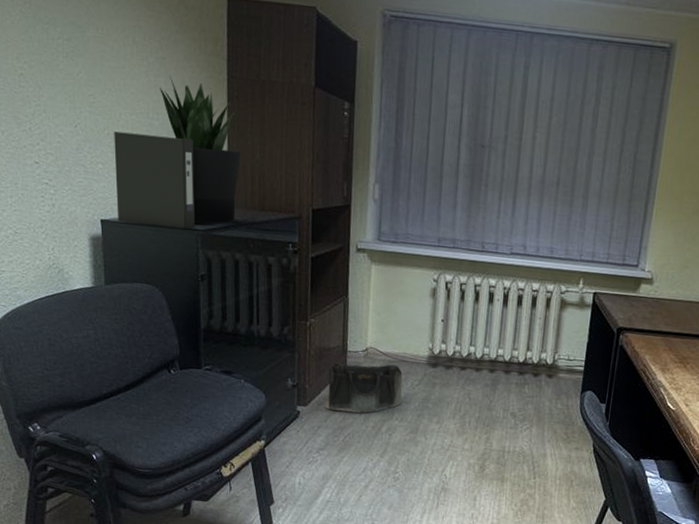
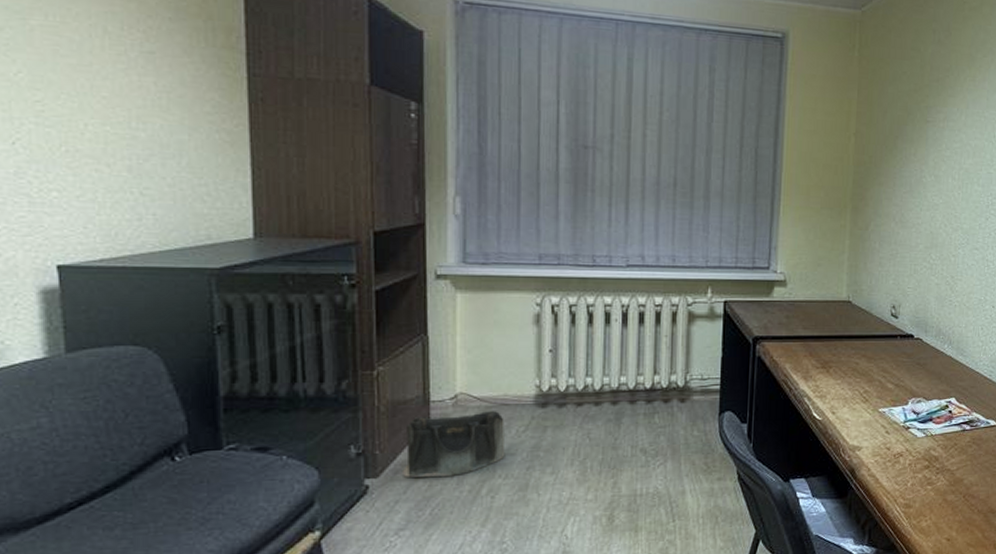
binder: present [114,131,195,229] -> none [76,148,206,269]
planter: present [160,75,241,225] -> none [147,73,270,262]

